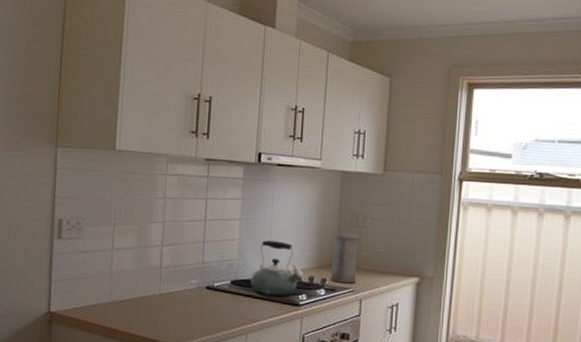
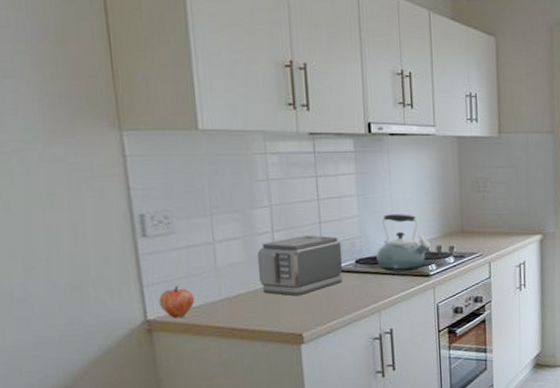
fruit: none [61,284,90,314] -> present [158,285,195,319]
toaster: none [145,251,220,308] -> present [258,235,343,296]
canister: present [330,232,359,284] -> none [457,199,484,249]

